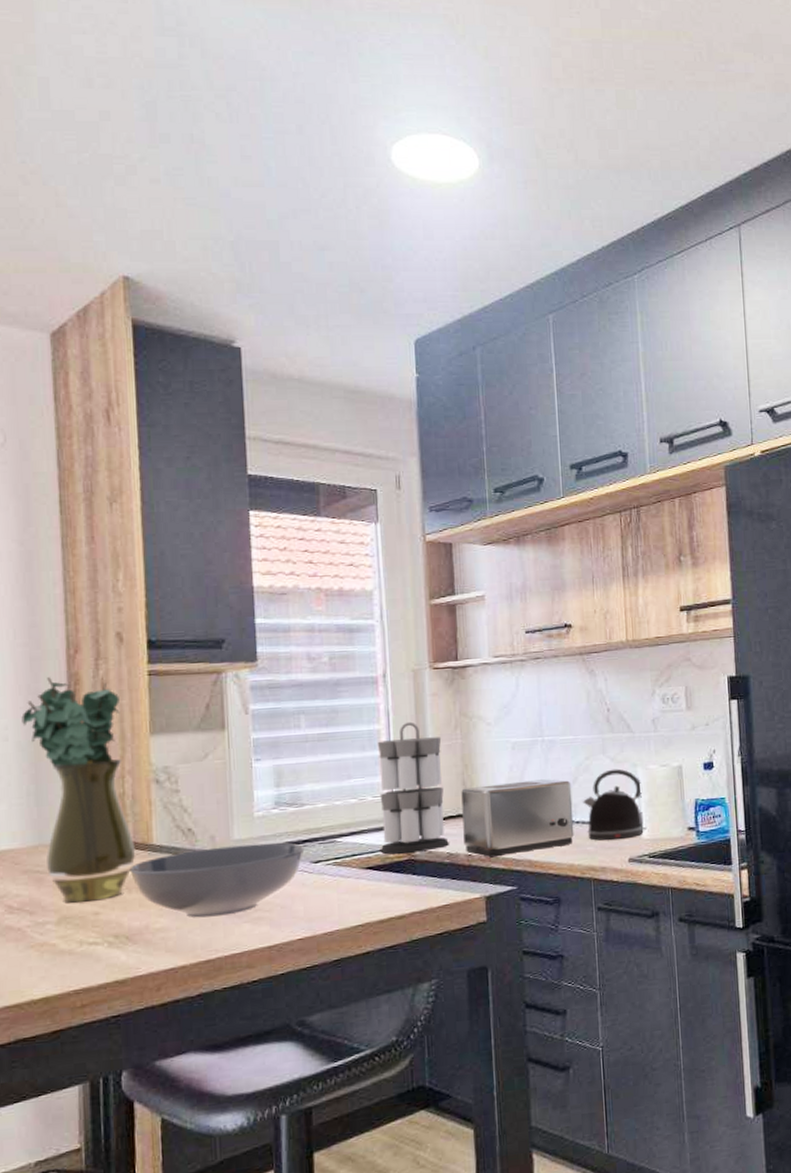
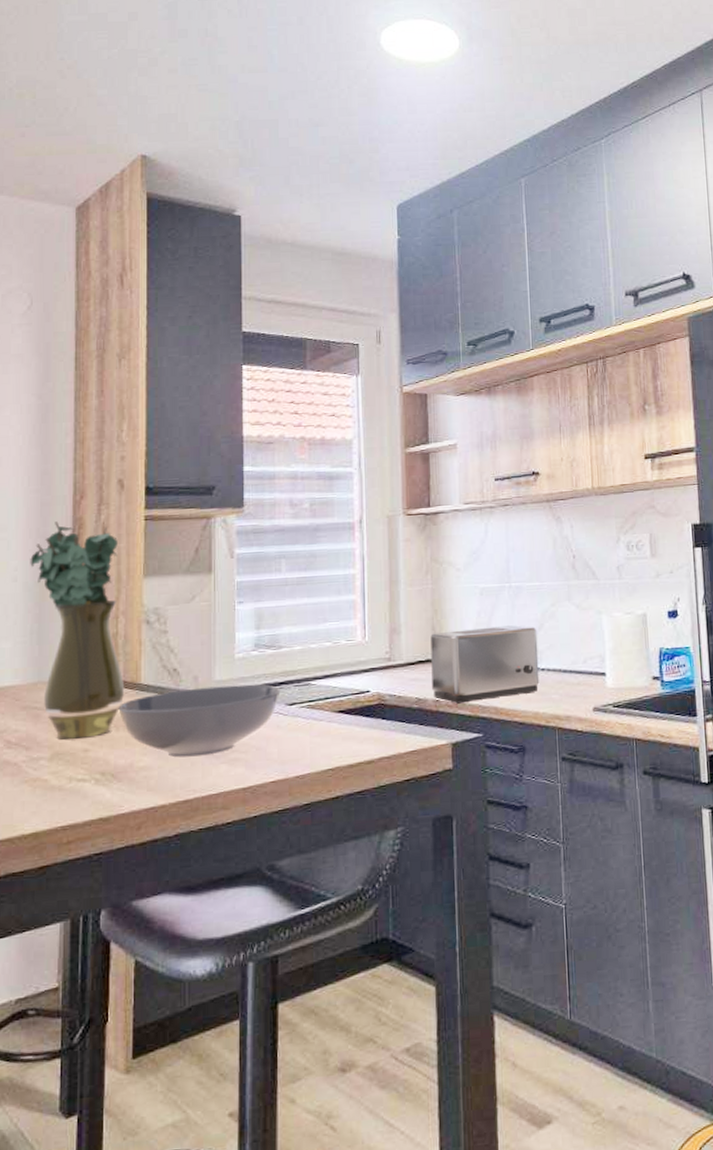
spice rack: present [378,721,449,854] -> none [353,566,418,698]
kettle: present [583,768,646,840] -> none [548,615,611,688]

